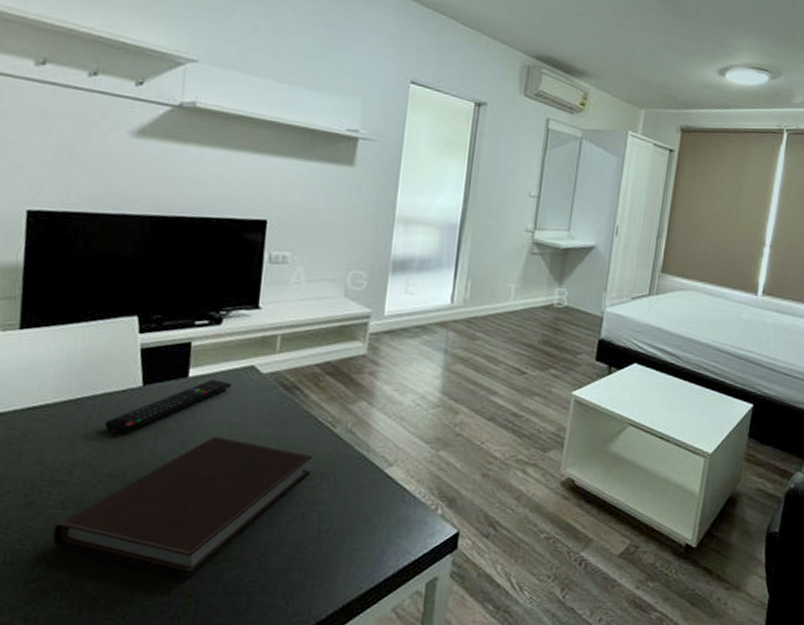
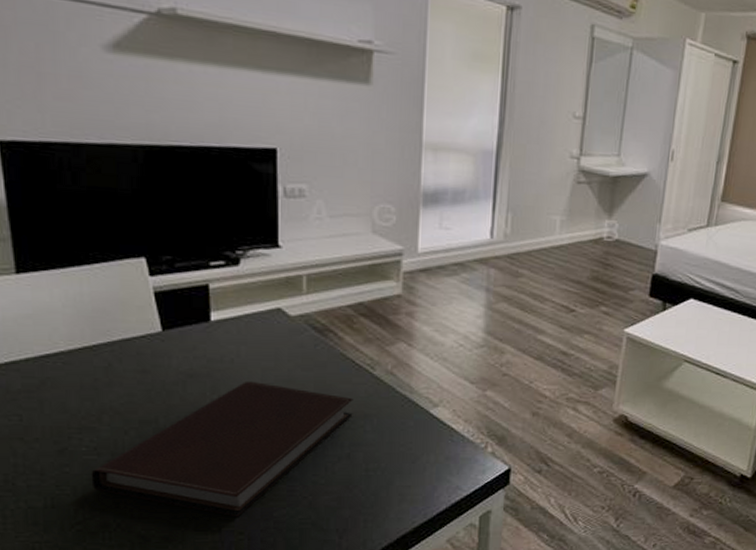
remote control: present [105,379,232,434] -> none [128,323,259,381]

